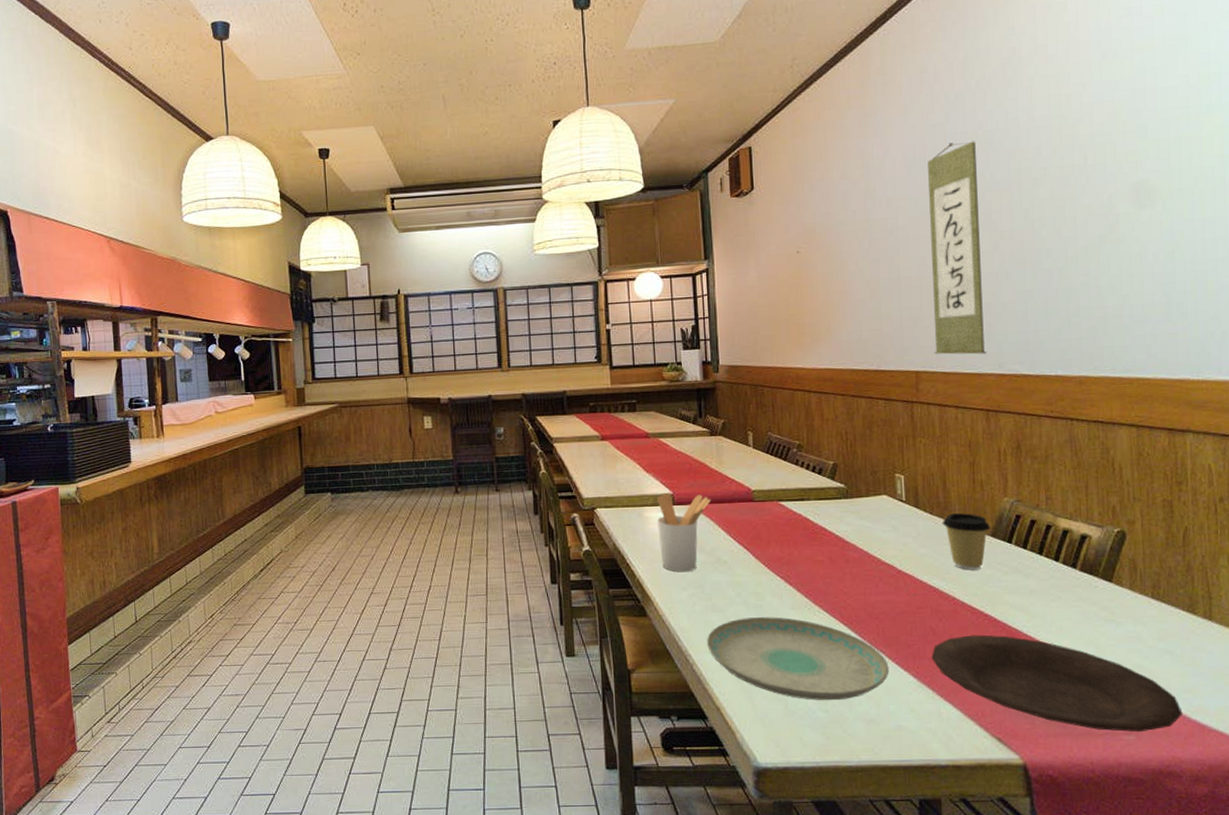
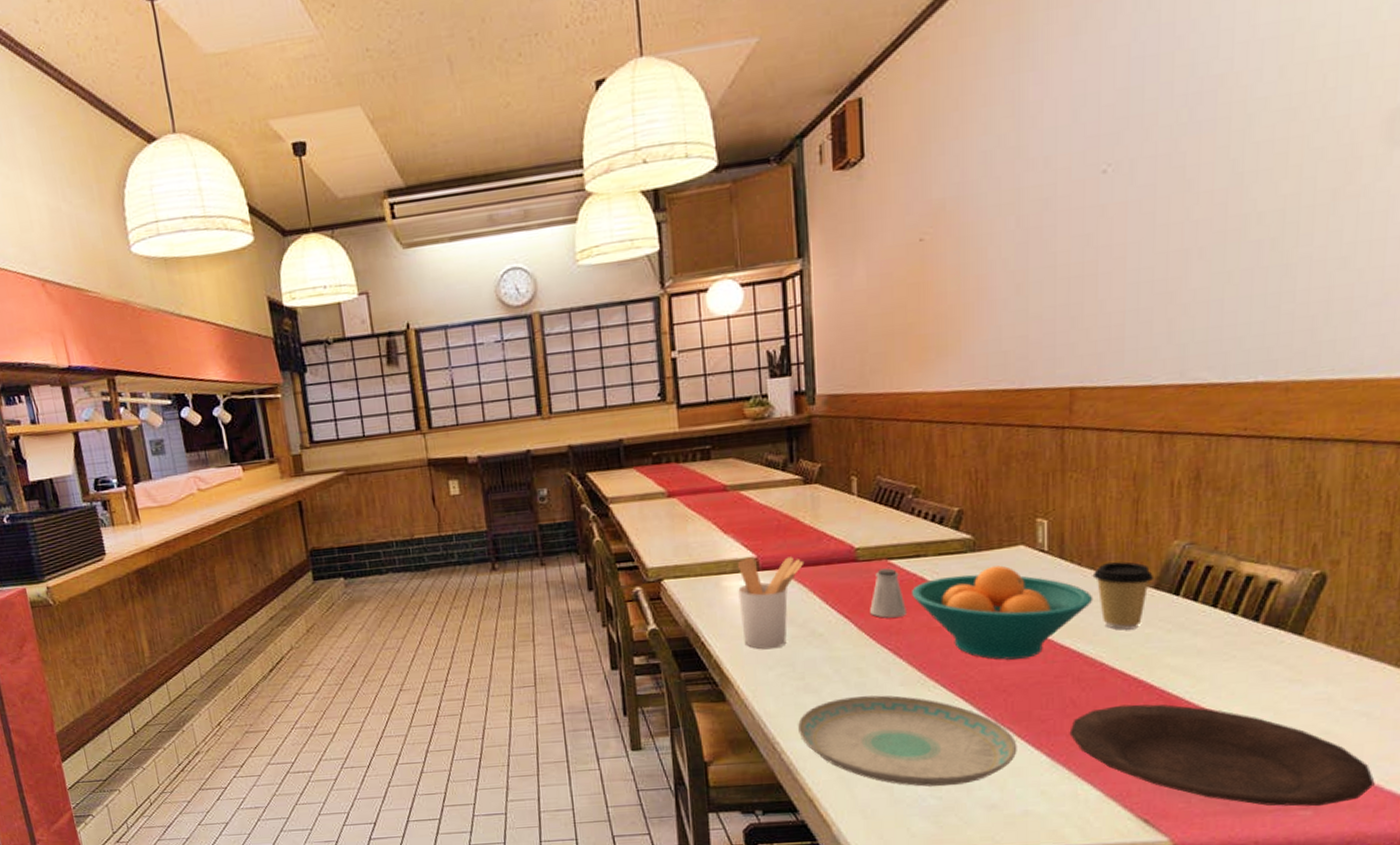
saltshaker: none [765,508,796,550] -> present [870,568,908,618]
fruit bowl: none [798,511,944,591] -> present [912,565,1093,660]
wall scroll: present [928,141,987,355] -> none [1095,66,1171,364]

